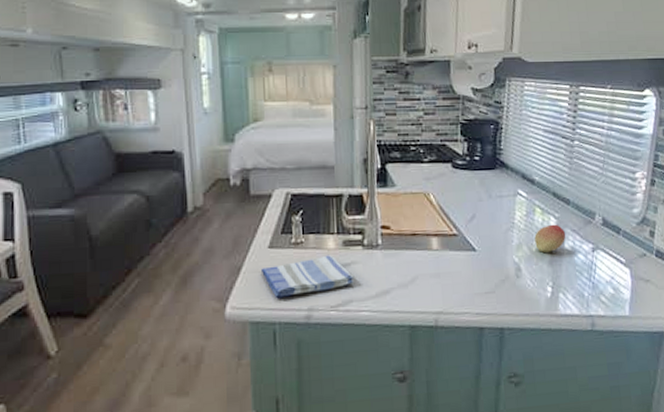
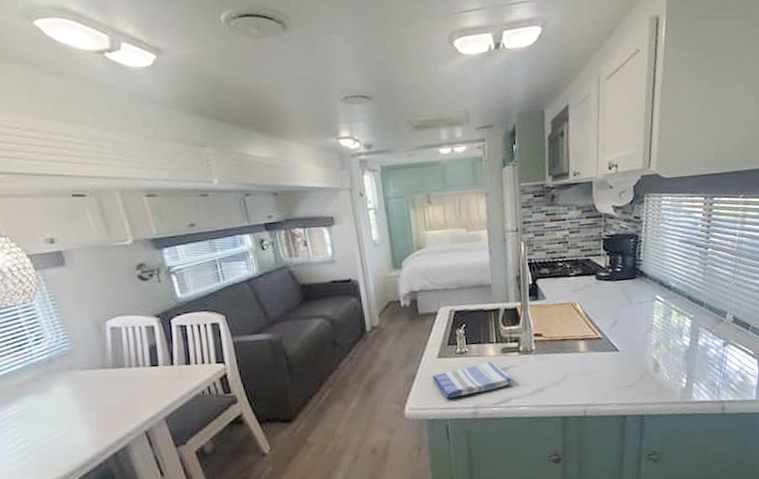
fruit: present [534,224,566,253] -> none [671,324,700,349]

